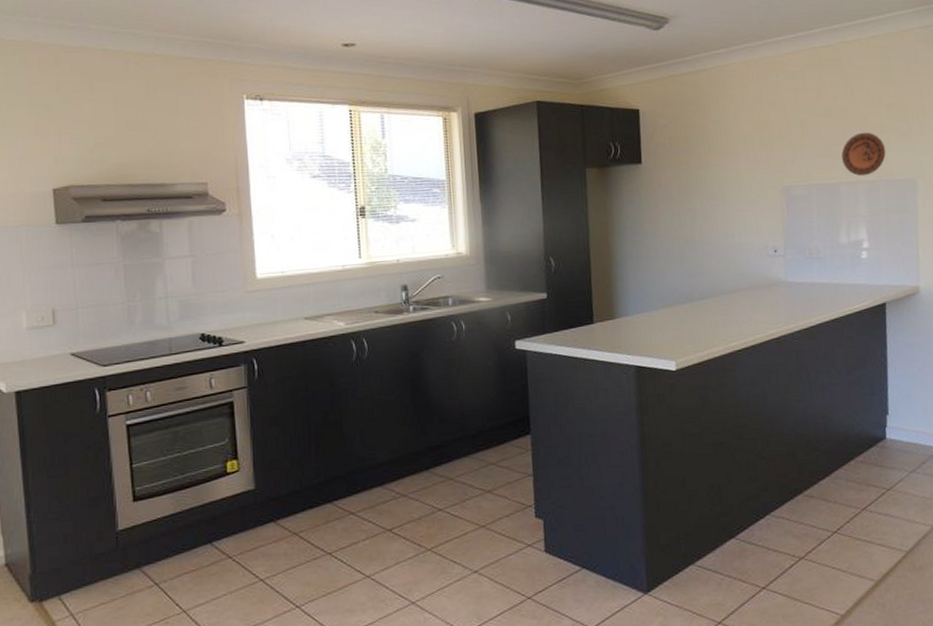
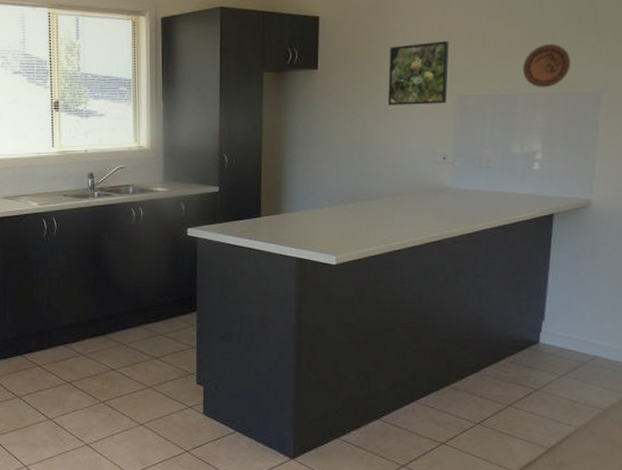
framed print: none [711,131,773,199] -> present [388,40,450,106]

